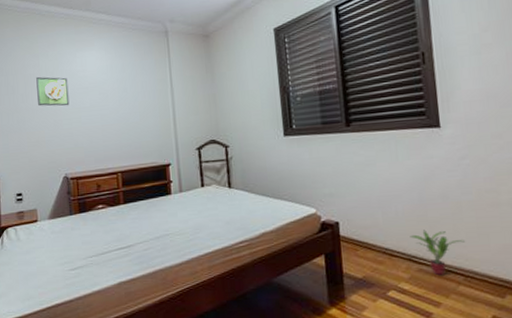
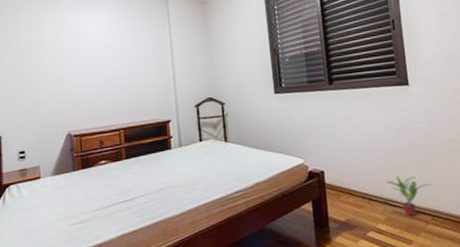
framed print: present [36,76,70,106] -> none [40,38,73,67]

